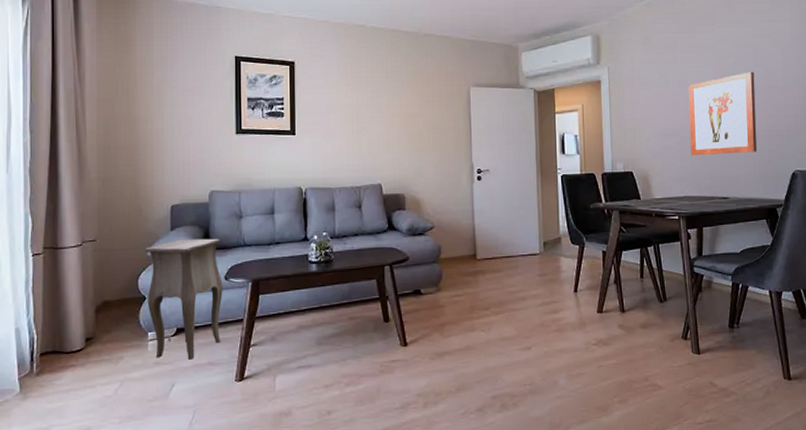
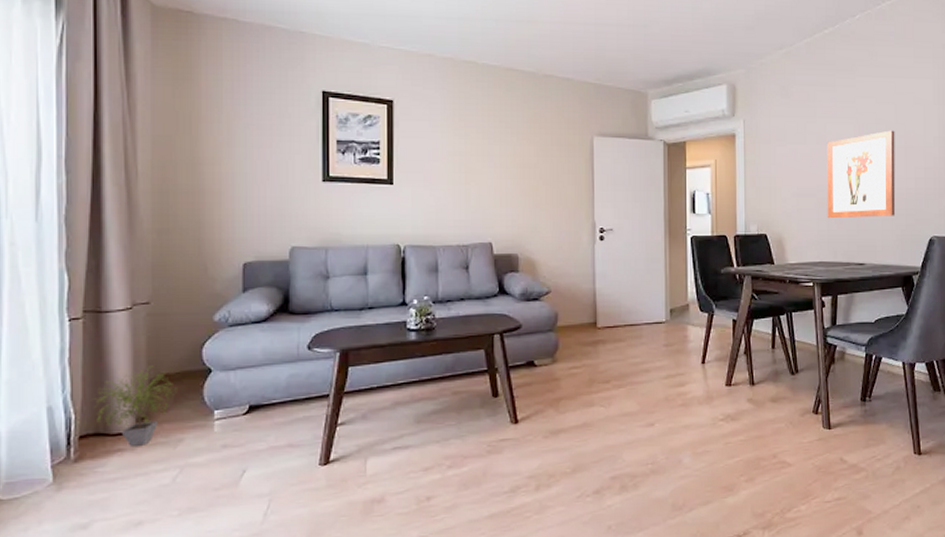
potted plant: none [51,294,119,362] -> present [93,365,179,446]
side table: present [145,238,223,360] -> none [211,302,305,441]

